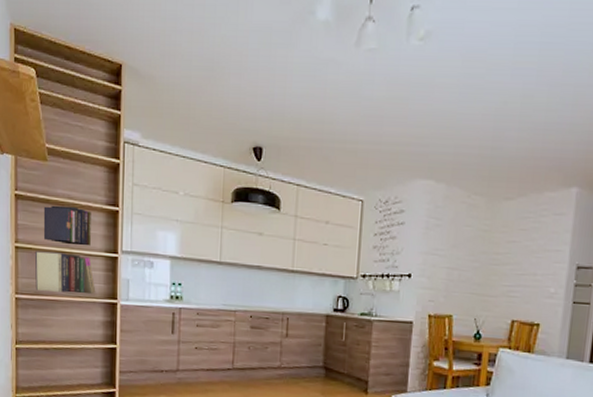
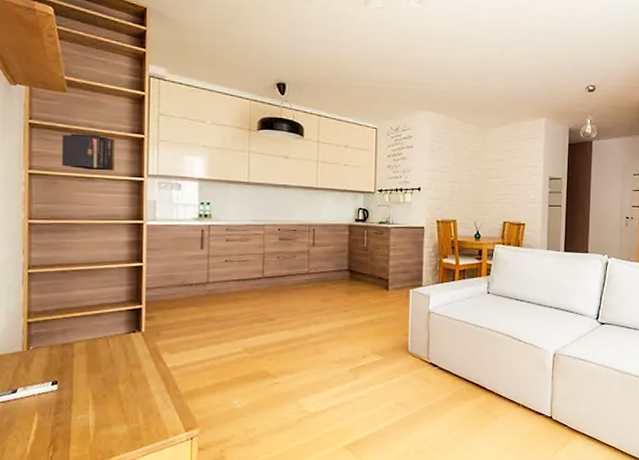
books: present [35,251,96,295] -> none [52,177,120,217]

